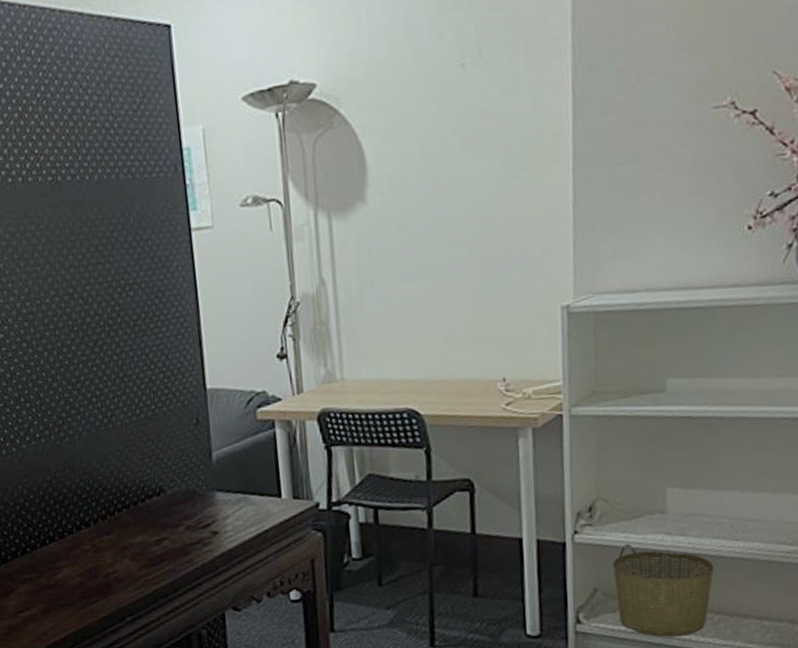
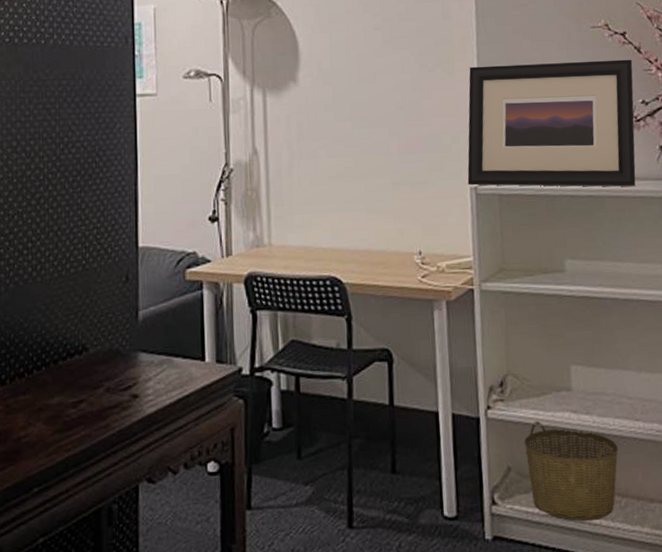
picture frame: none [558,143,762,304] -> present [467,59,636,187]

